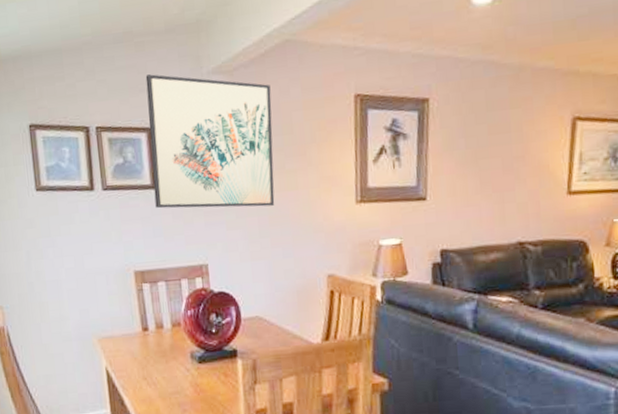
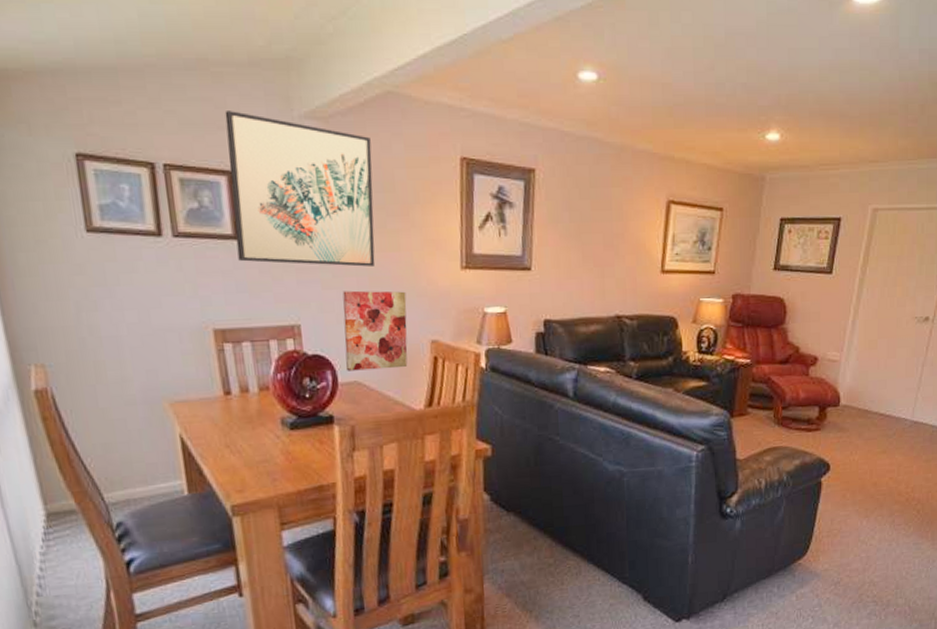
wall art: none [245,228,305,307] -> present [342,290,408,371]

